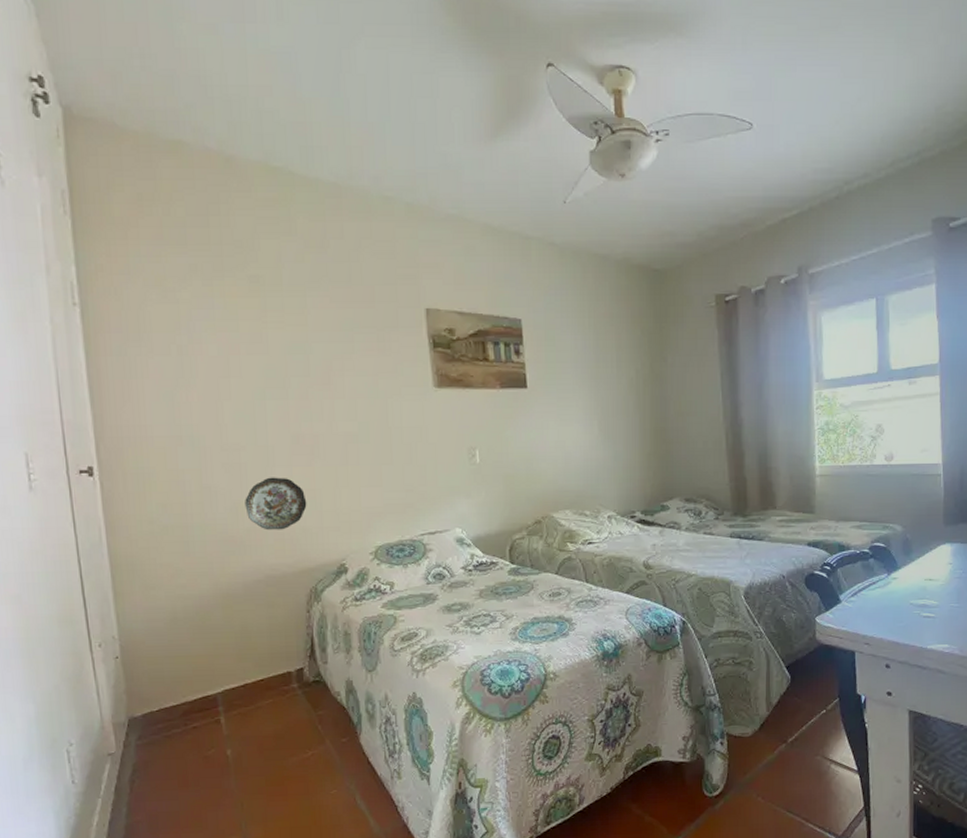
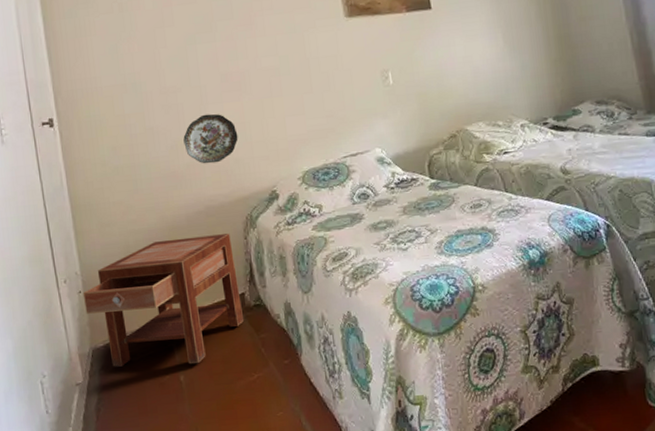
nightstand: none [120,605,300,739] -> present [82,233,243,367]

